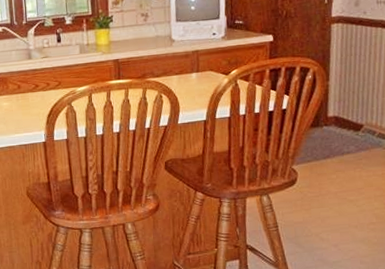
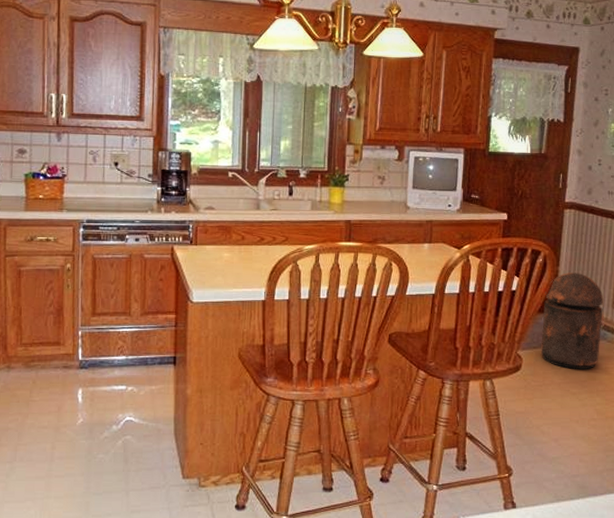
trash can: none [315,85,378,178] -> present [540,273,604,369]

